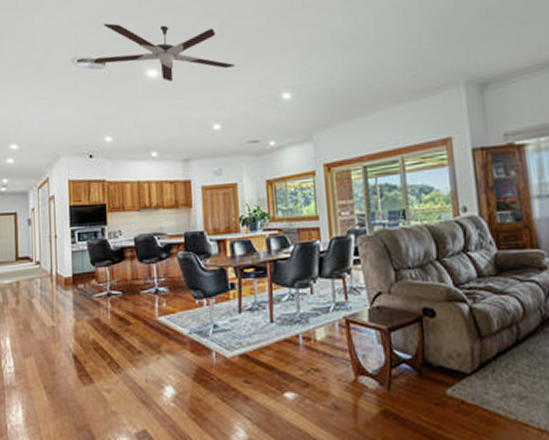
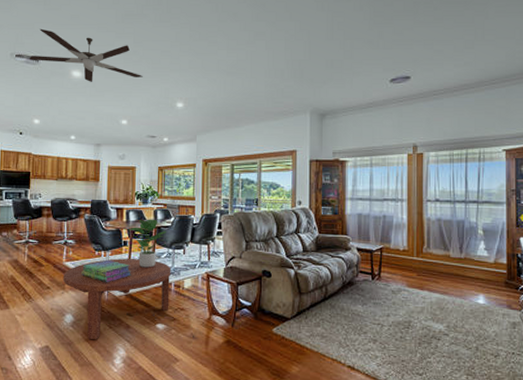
coffee table: none [157,306,299,418] -> present [63,258,171,339]
stack of books: none [179,309,244,341] -> present [81,259,131,283]
potted plant: none [235,250,286,317] -> present [129,219,167,268]

